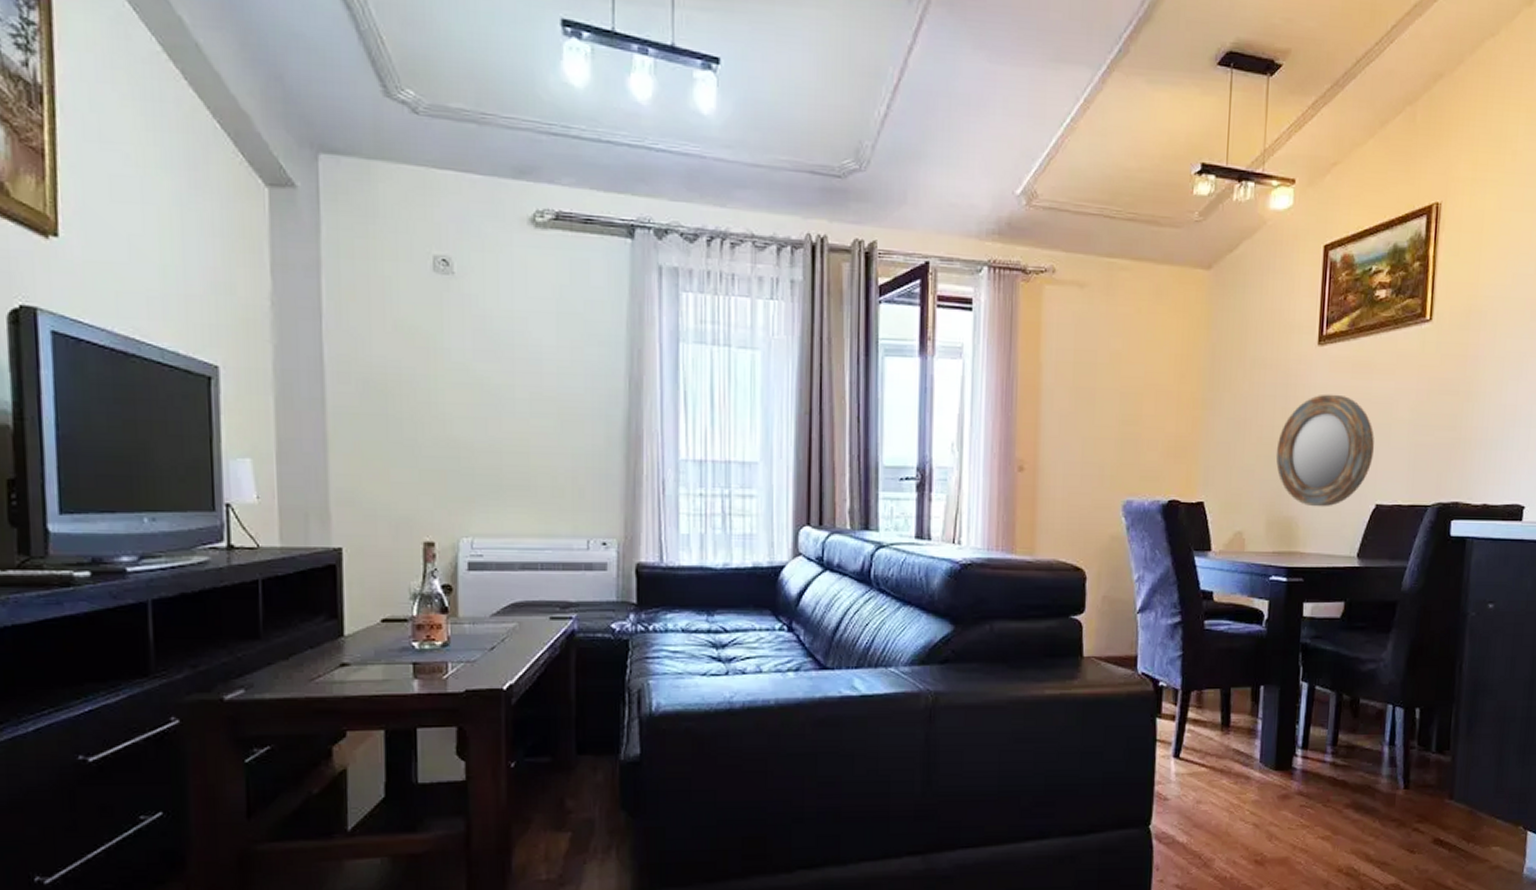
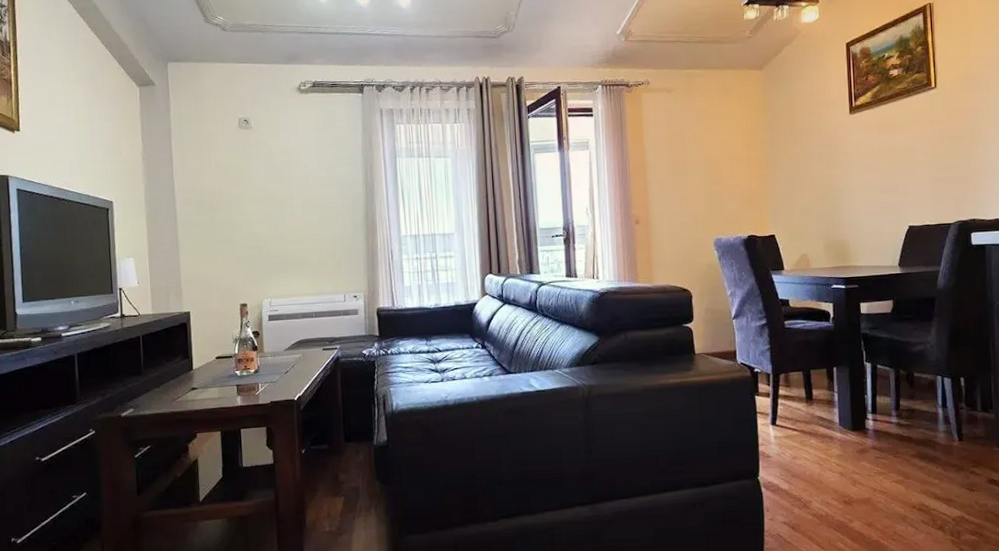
home mirror: present [1275,394,1374,507] -> none [826,148,902,232]

